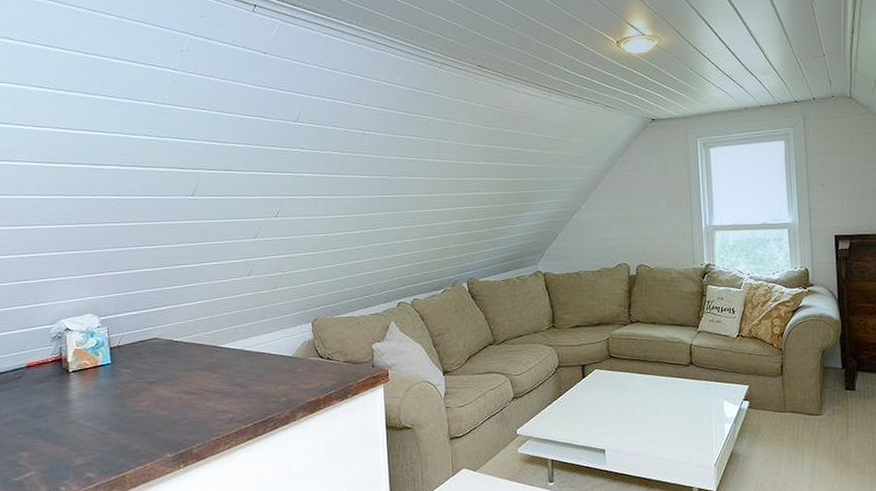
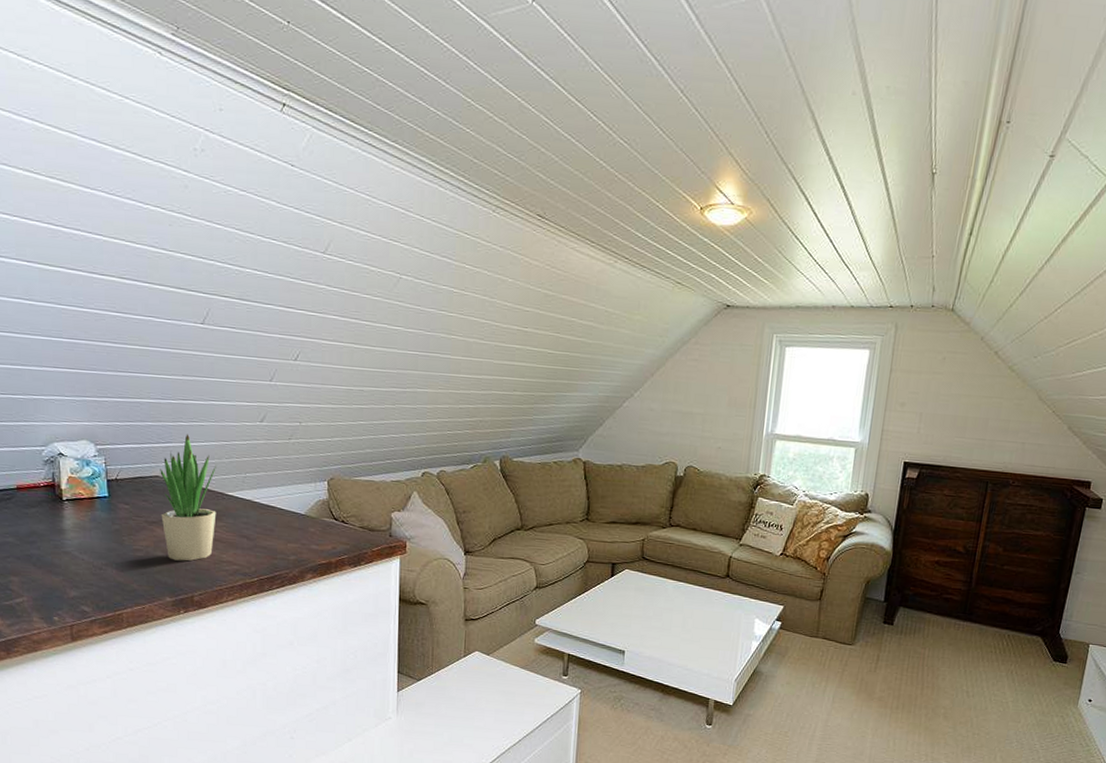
potted plant: none [158,295,211,417] -> present [160,434,217,561]

